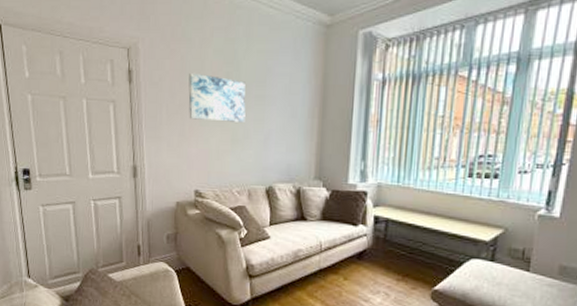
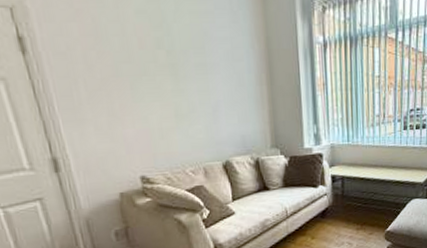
wall art: present [188,72,246,122] -> none [107,38,188,96]

